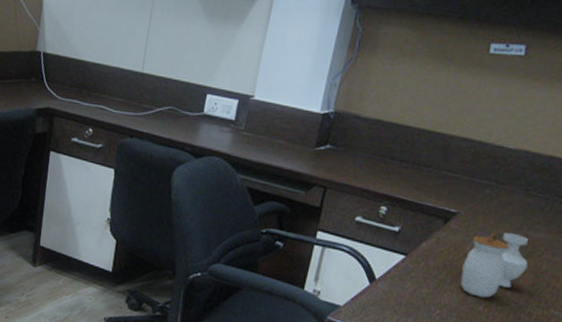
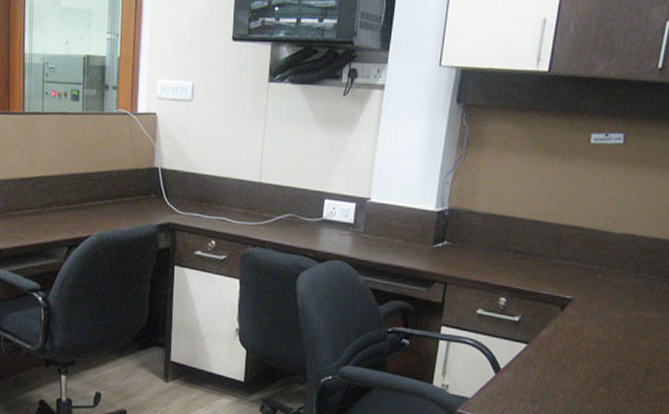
jar: present [460,233,528,298] -> none [581,315,643,380]

